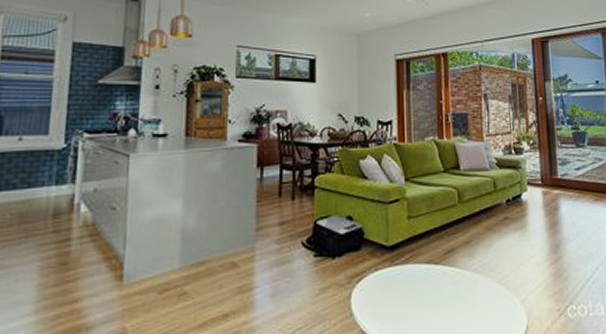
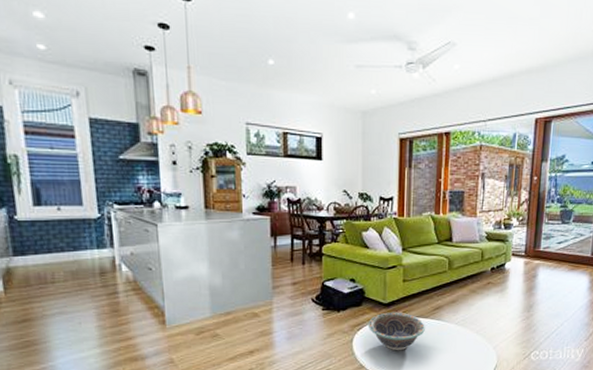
decorative bowl: none [368,257,437,310] -> present [367,312,425,351]

